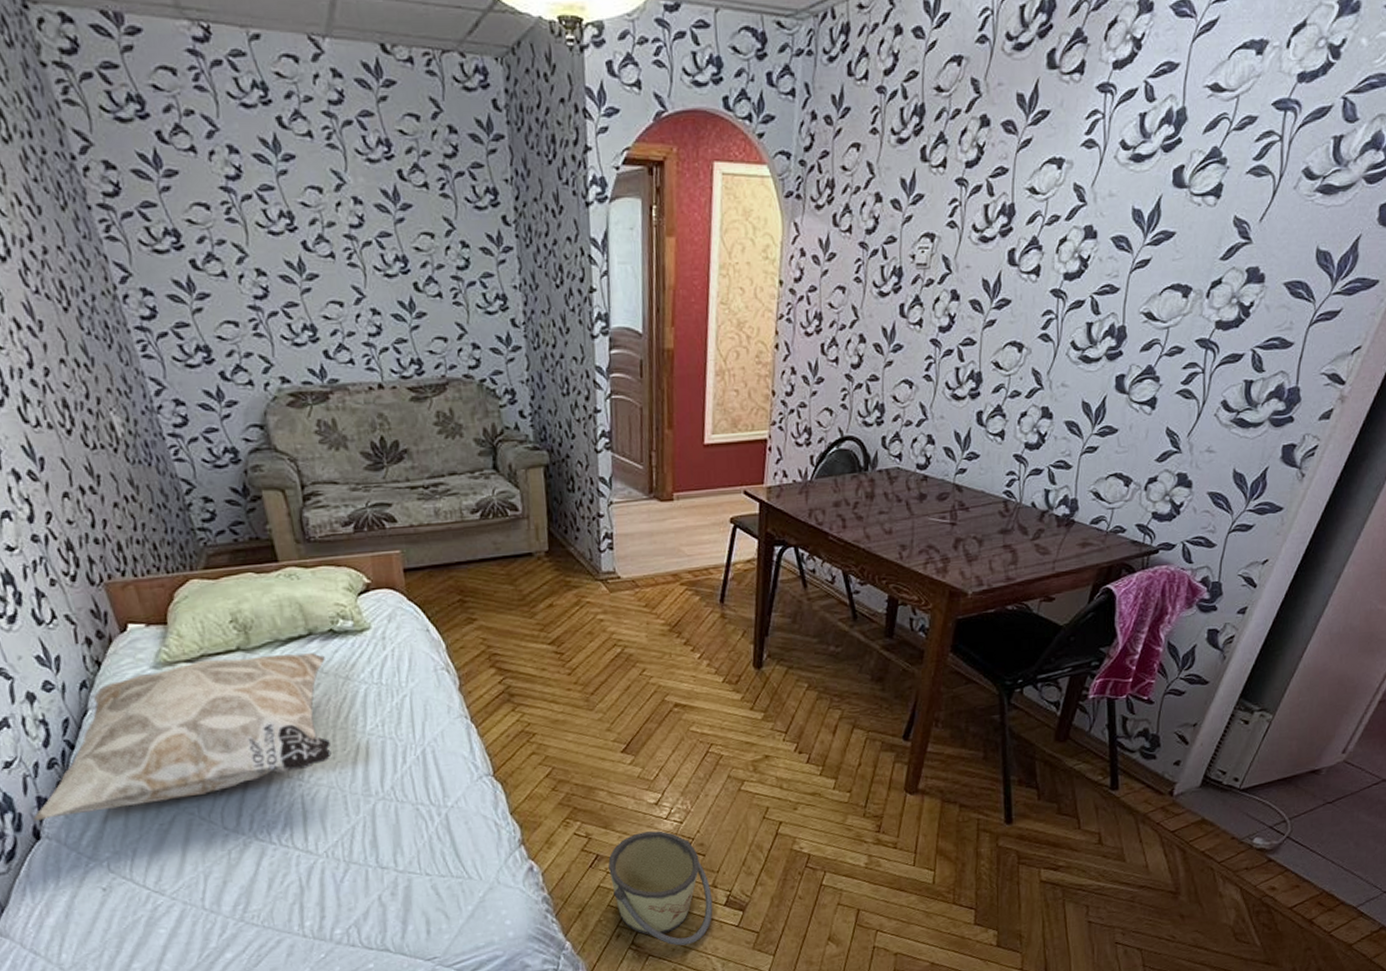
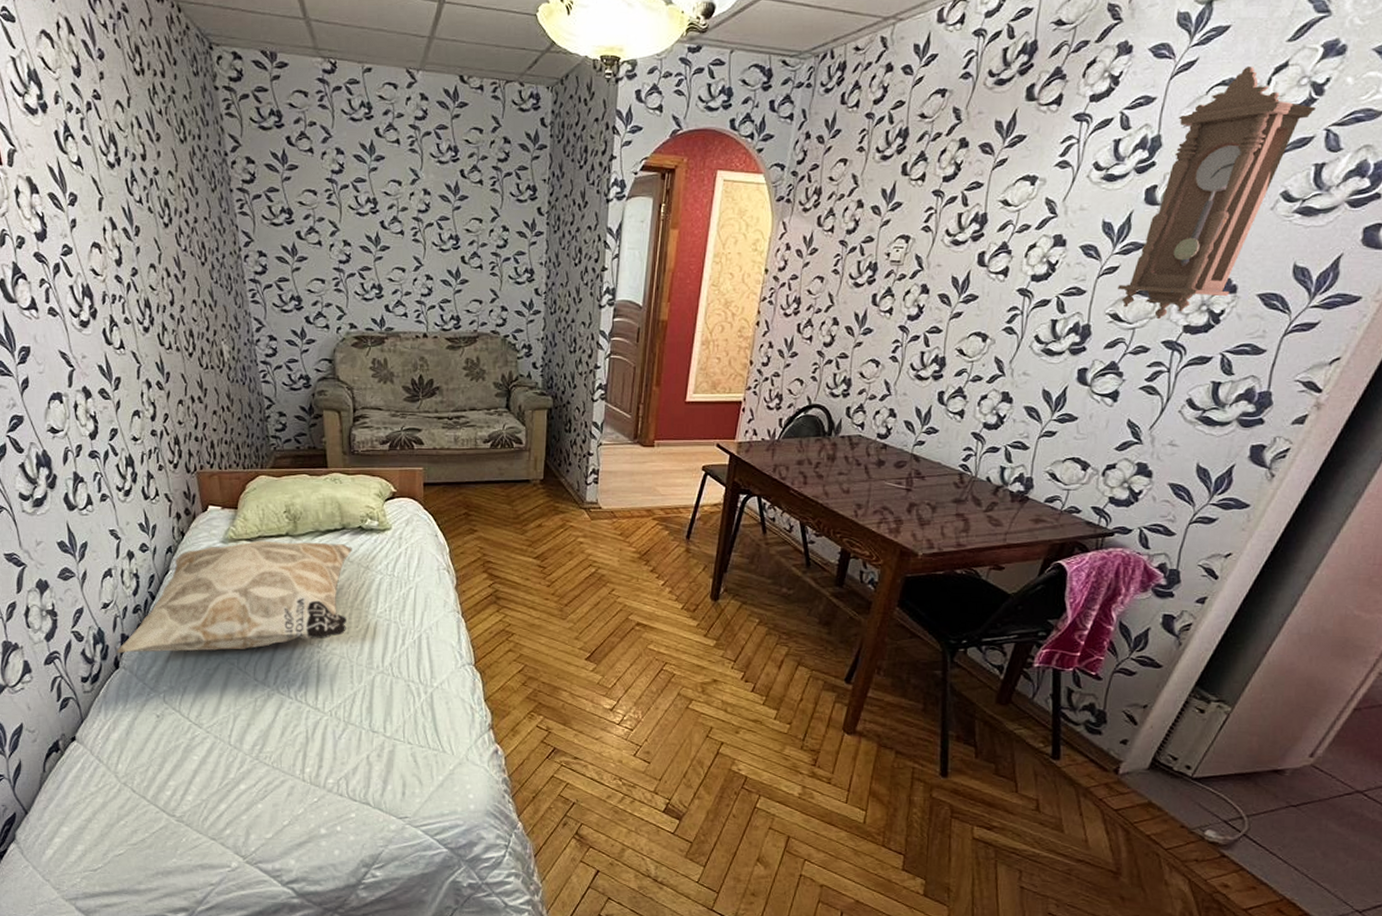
bucket: present [608,831,713,946] -> none [563,733,653,843]
pendulum clock: none [1151,25,1333,316] -> present [1118,66,1316,320]

